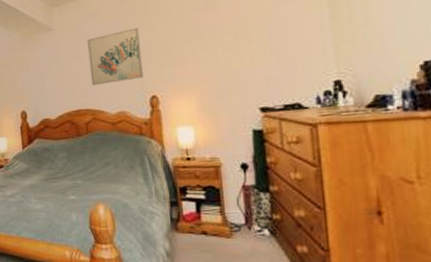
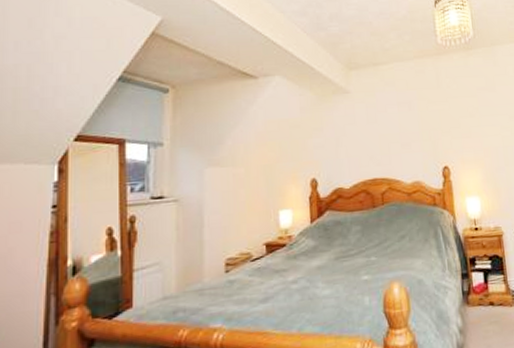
wall art: present [87,27,144,85] -> none [384,100,437,154]

